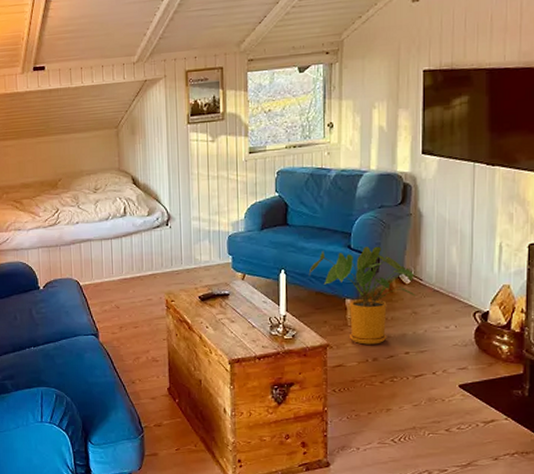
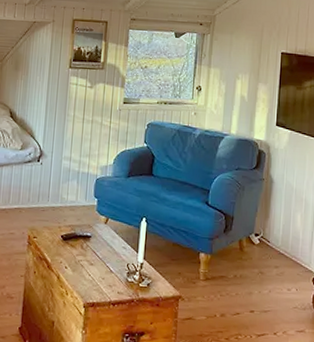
house plant: present [309,246,417,345] -> none [169,204,264,301]

